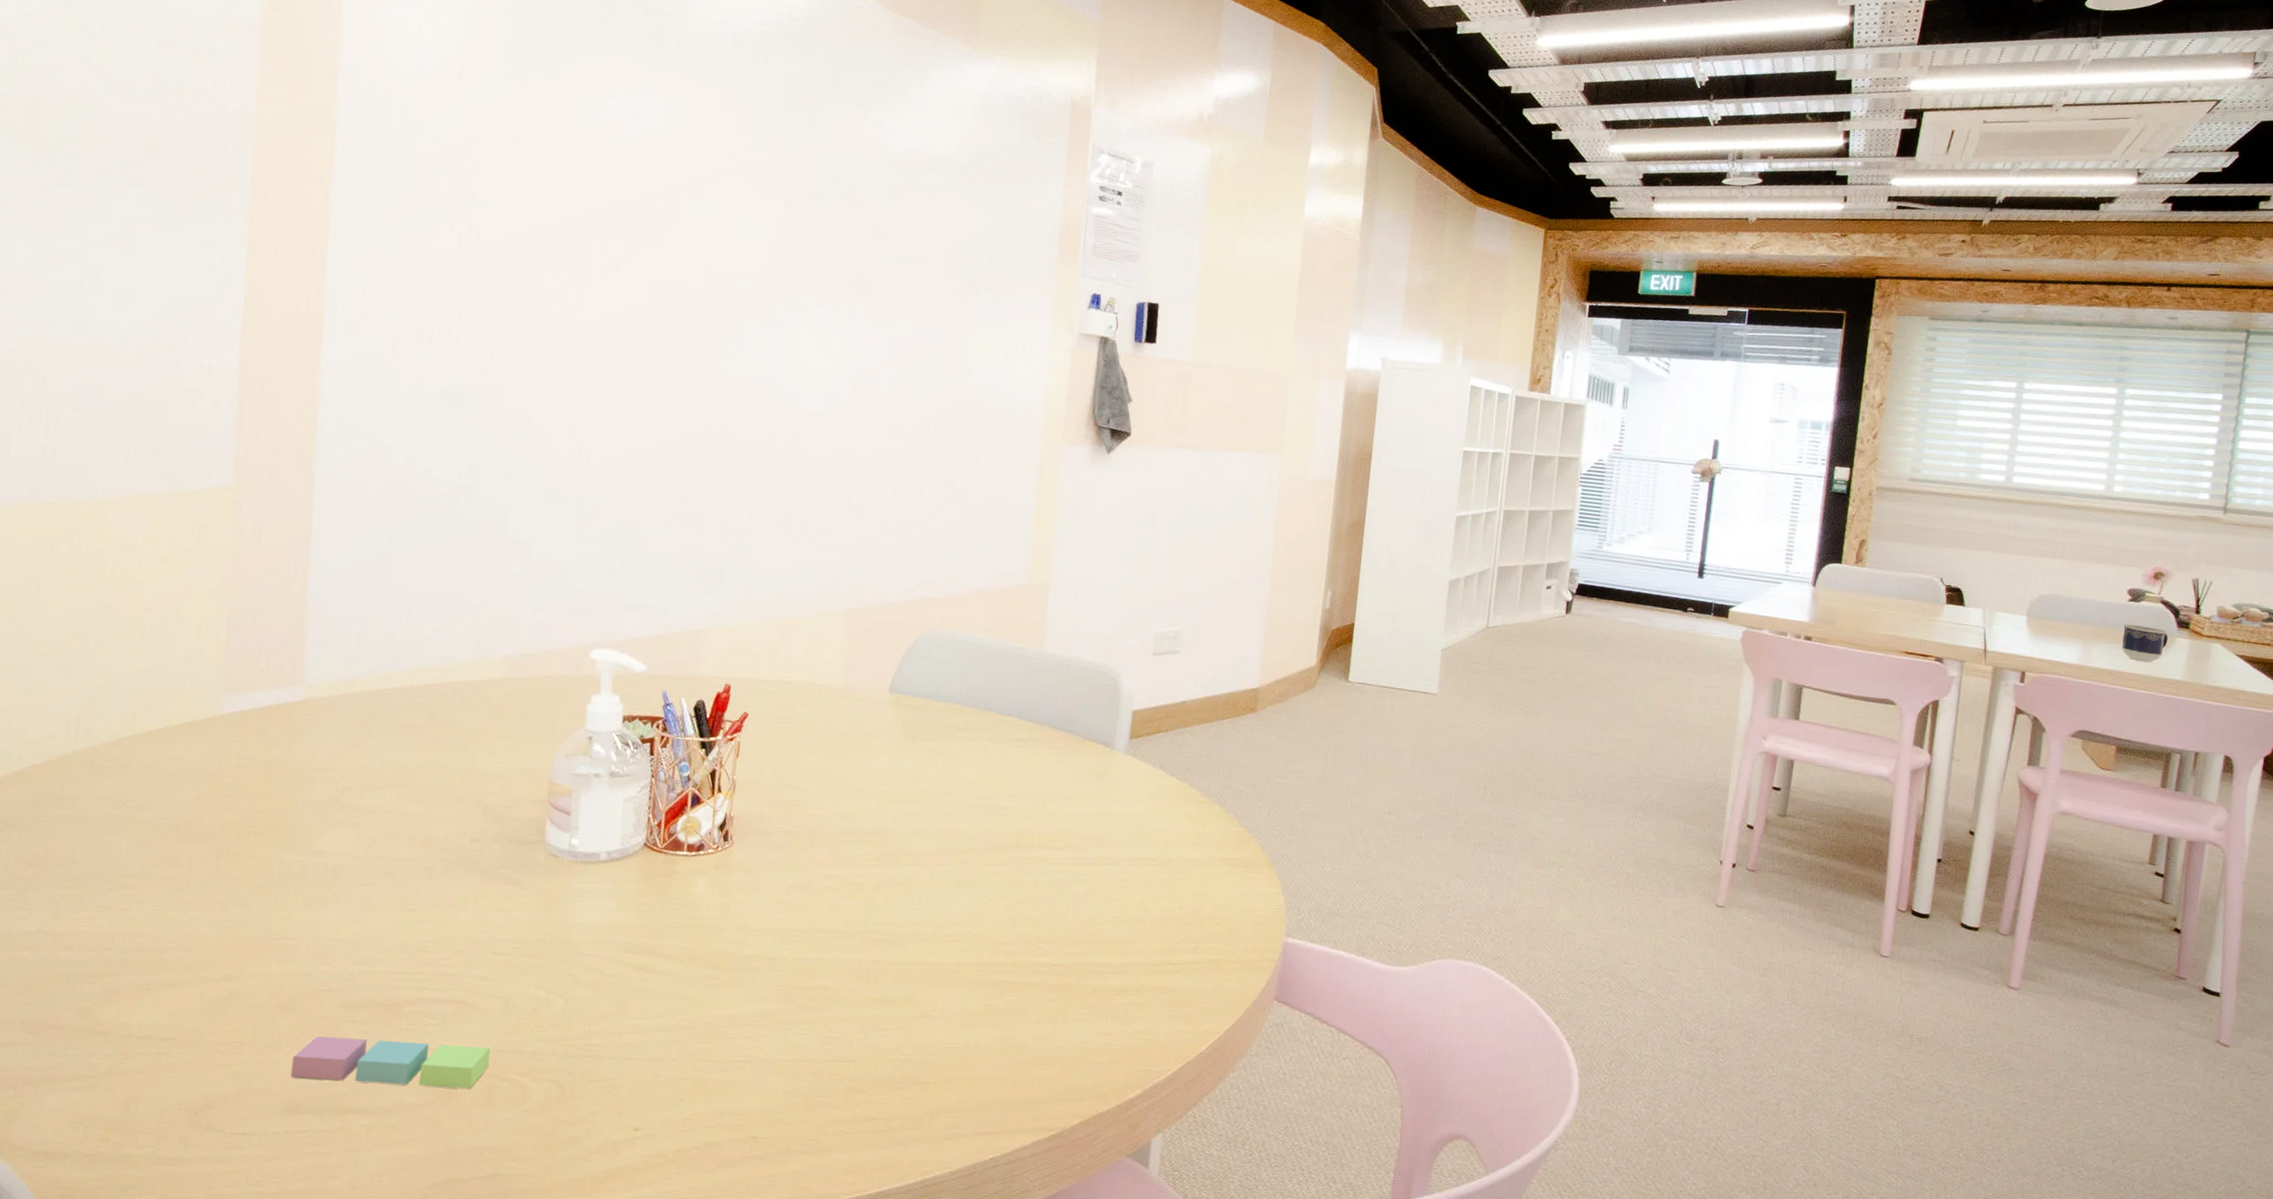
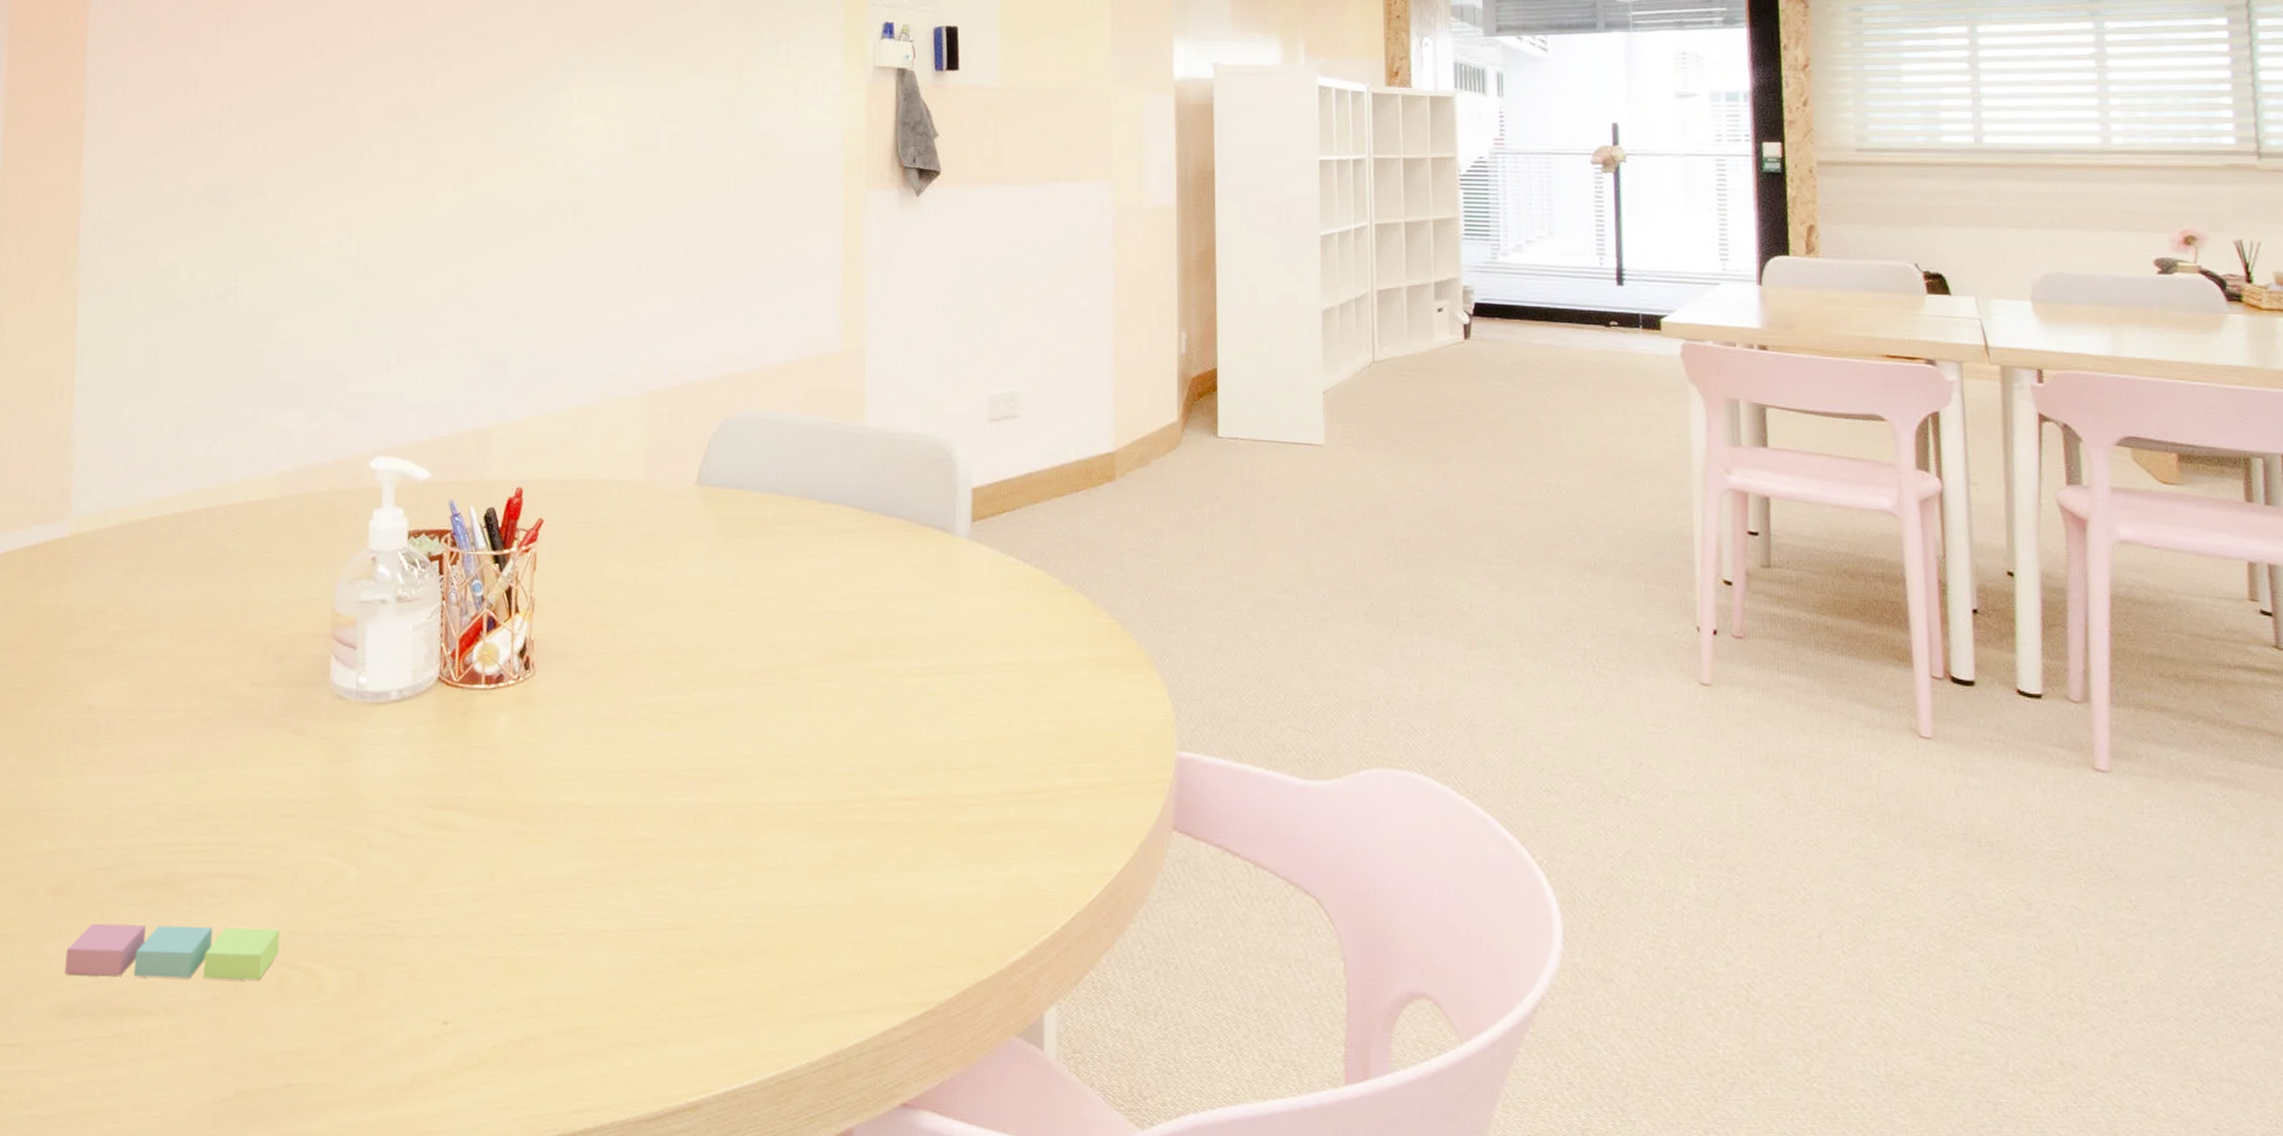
cup: present [2122,624,2168,663] -> none [2158,302,2218,347]

